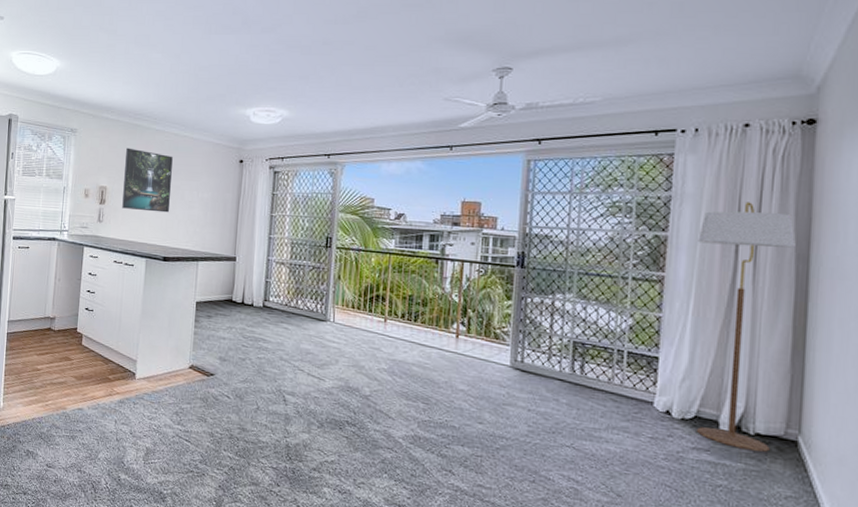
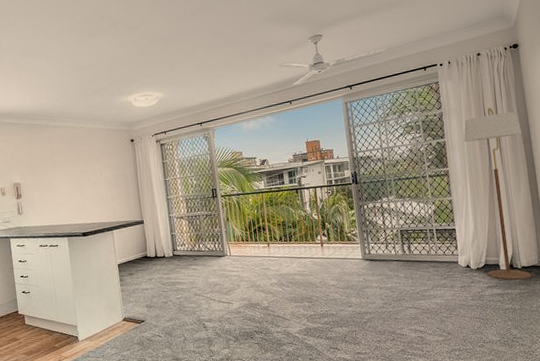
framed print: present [122,148,173,213] -> none [31,145,80,199]

